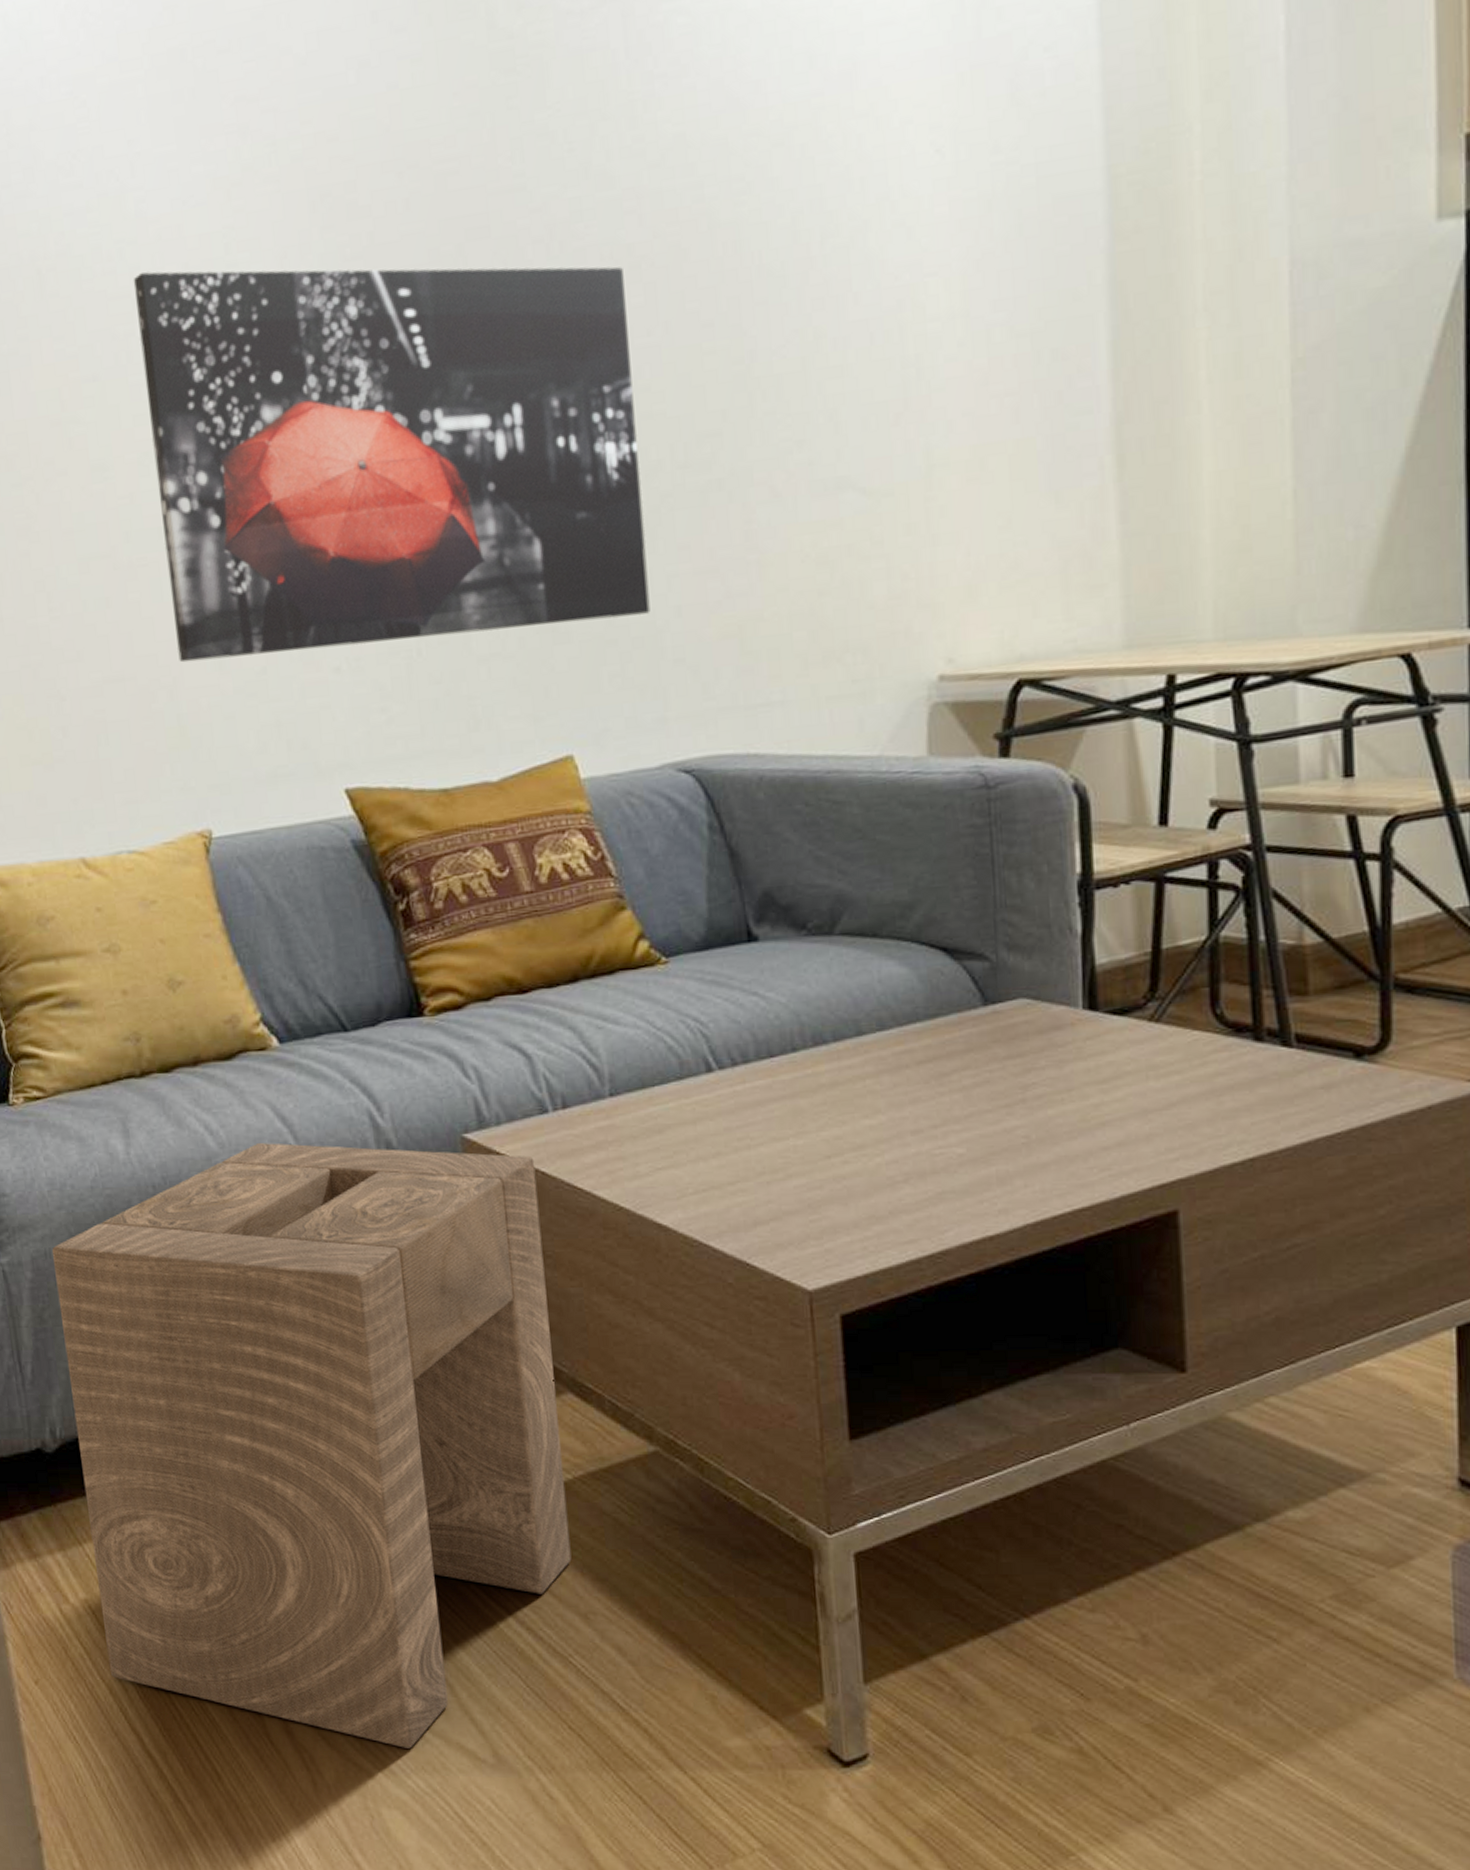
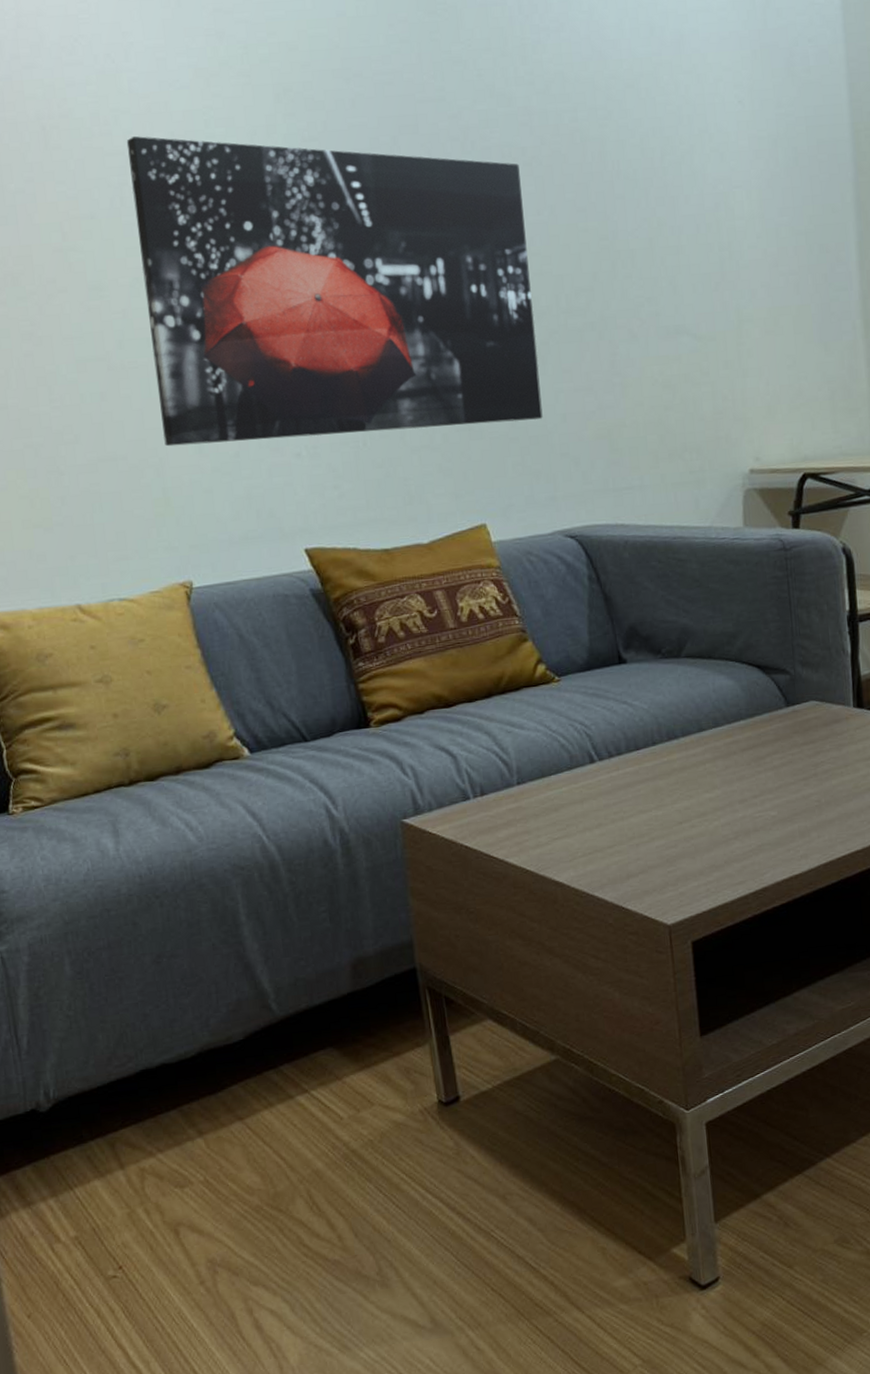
stool: present [51,1143,572,1748] -> none [47,834,492,1327]

